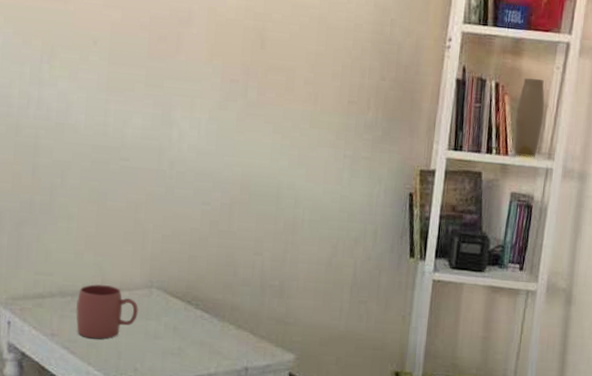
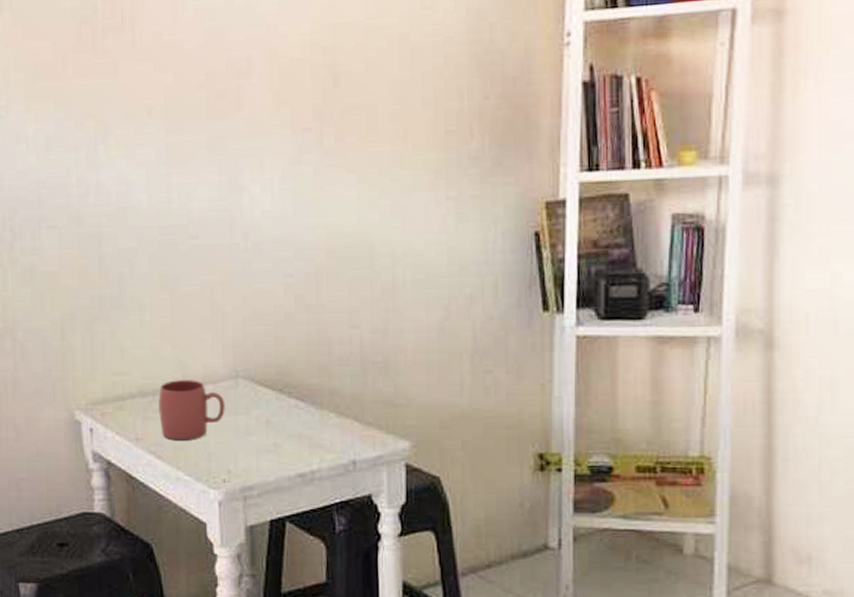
vase: present [514,78,545,157] -> none [668,62,709,166]

